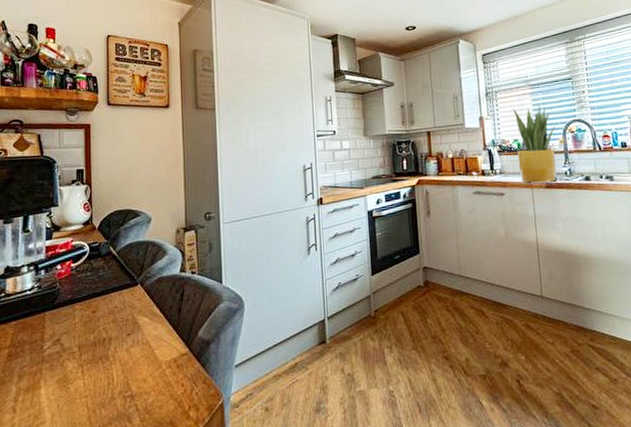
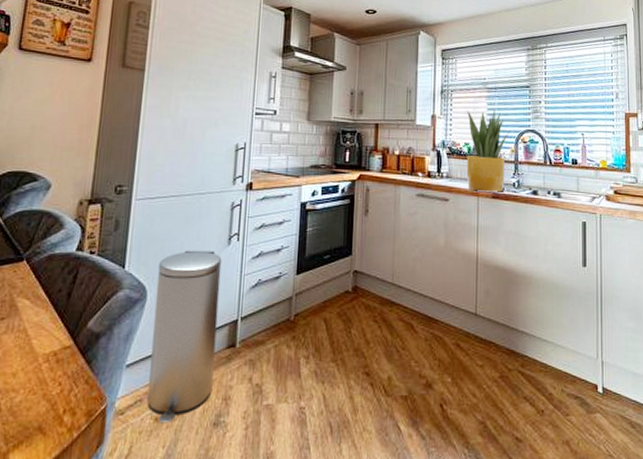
pedal bin: none [250,261,311,413] -> present [147,250,222,423]

